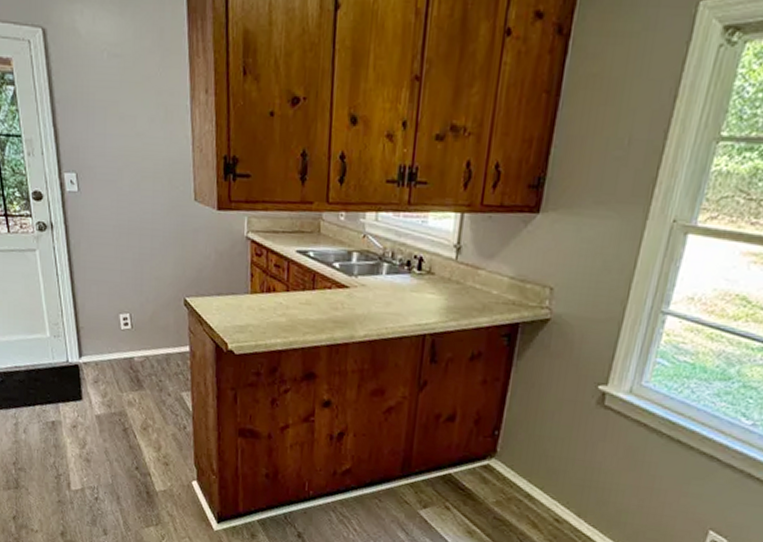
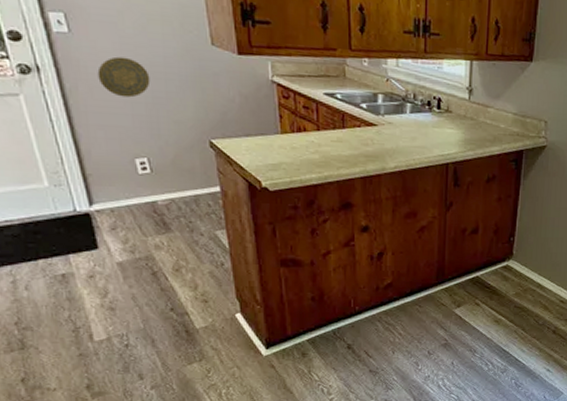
decorative plate: none [97,214,139,254] -> present [97,56,151,98]

